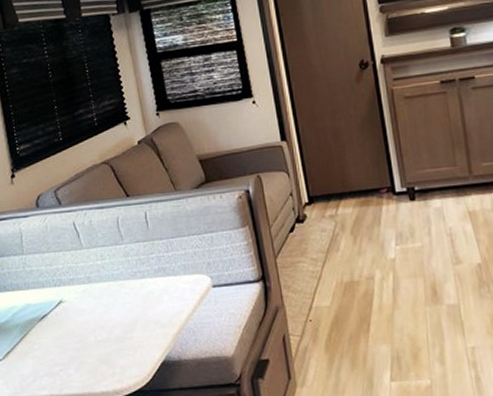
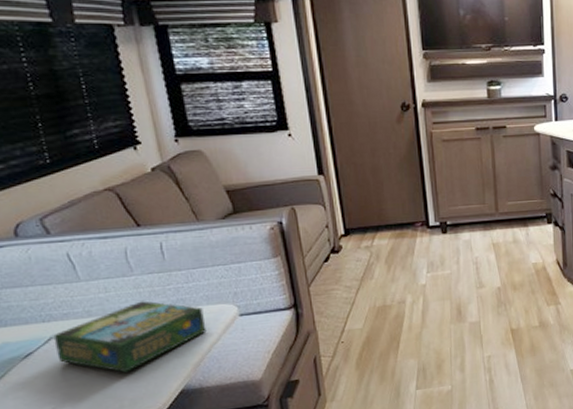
board game: none [62,269,184,339] -> present [53,301,207,373]

